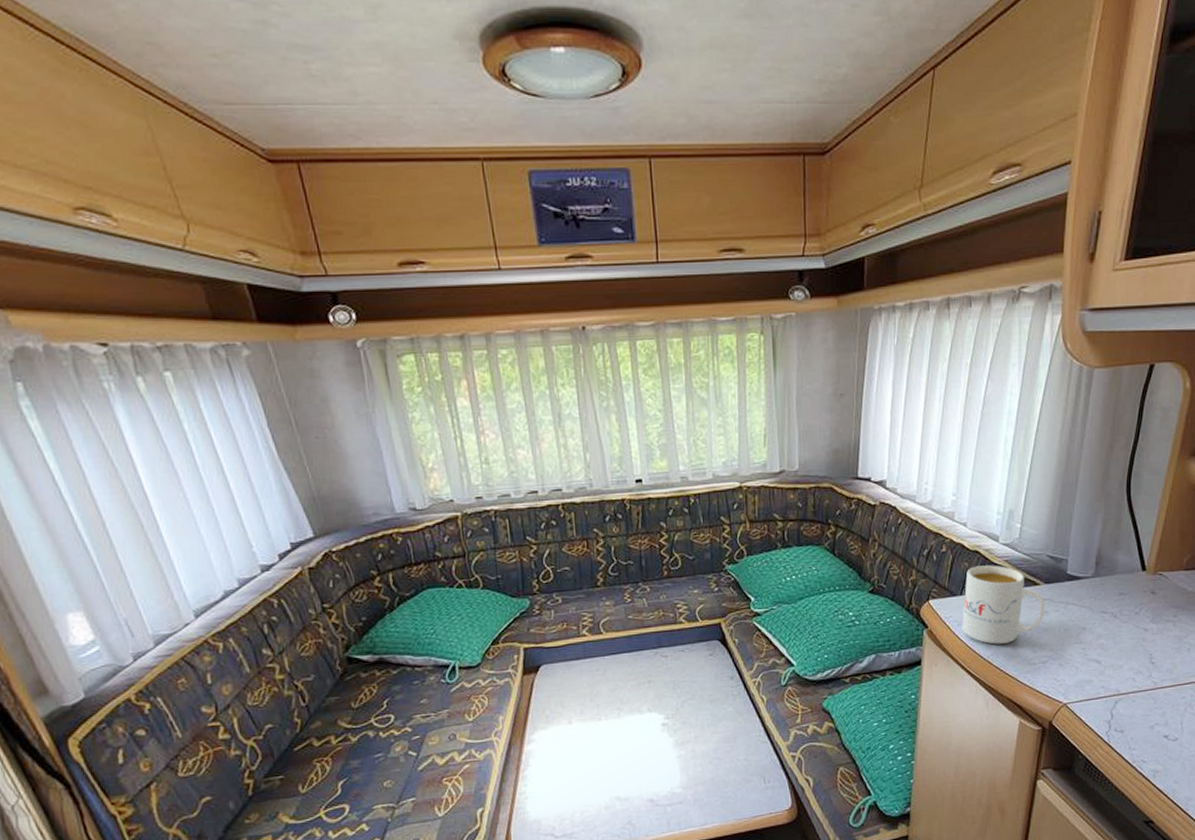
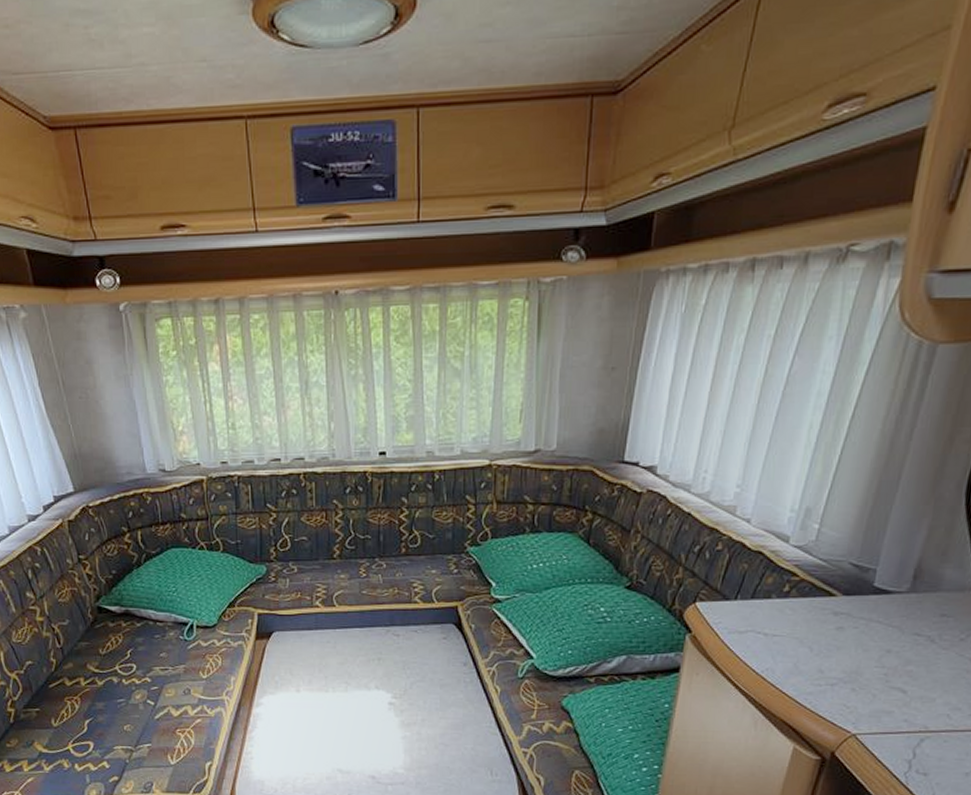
mug: present [962,565,1044,645] -> none [733,569,840,659]

